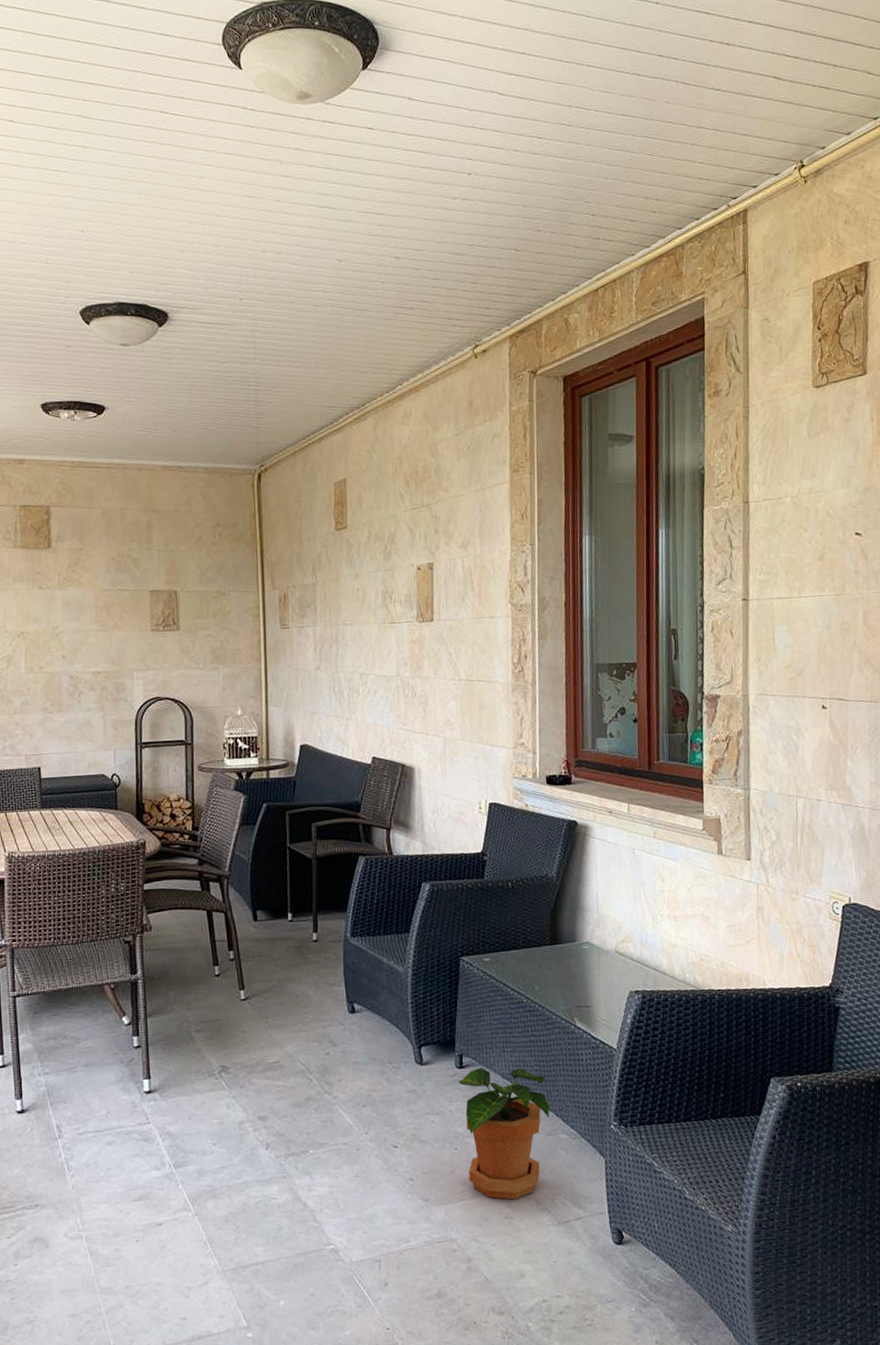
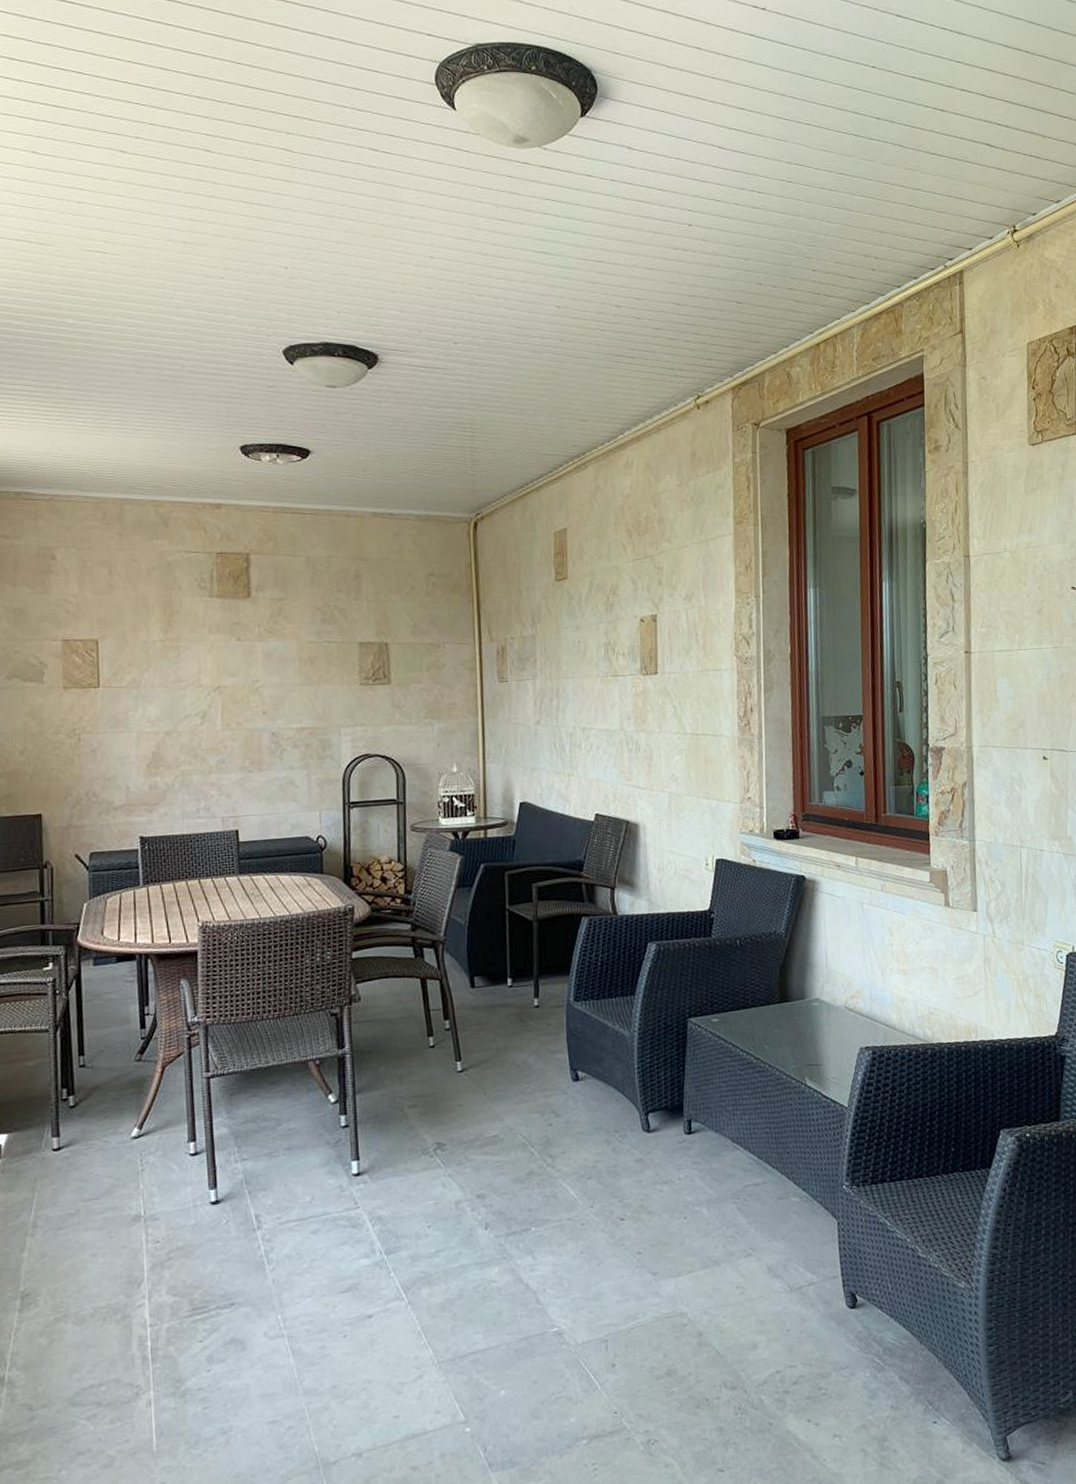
potted plant: present [458,1067,550,1200] -> none [687,1130,781,1268]

